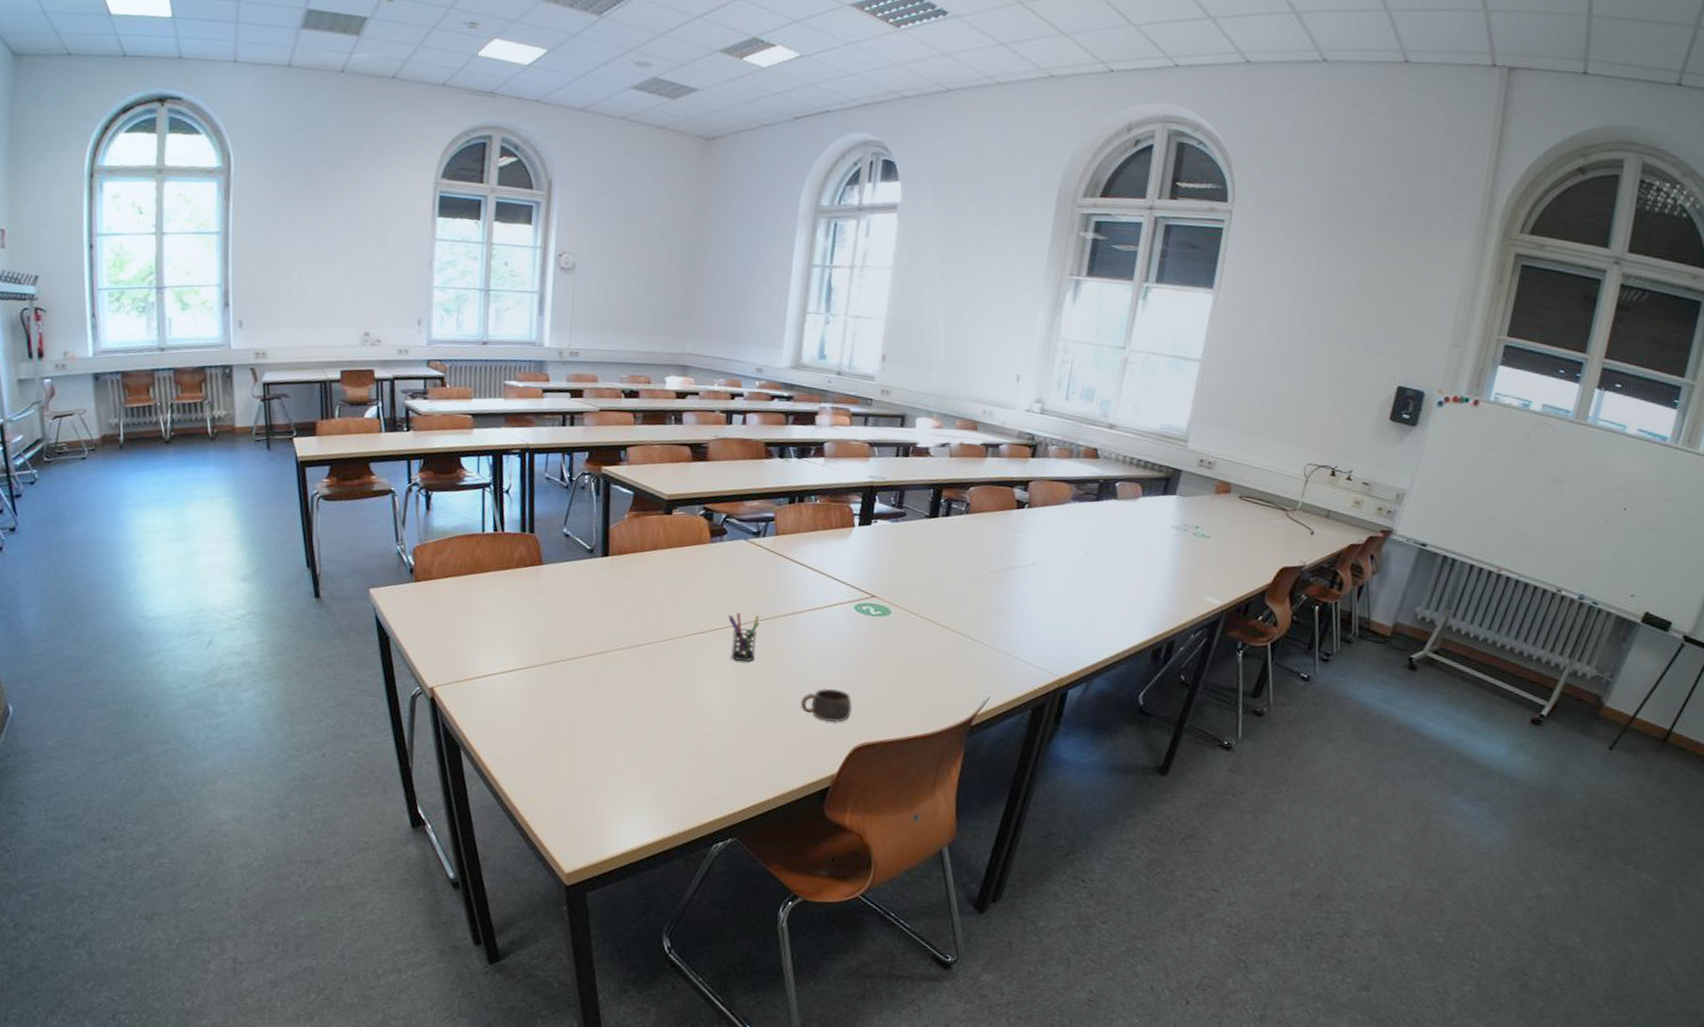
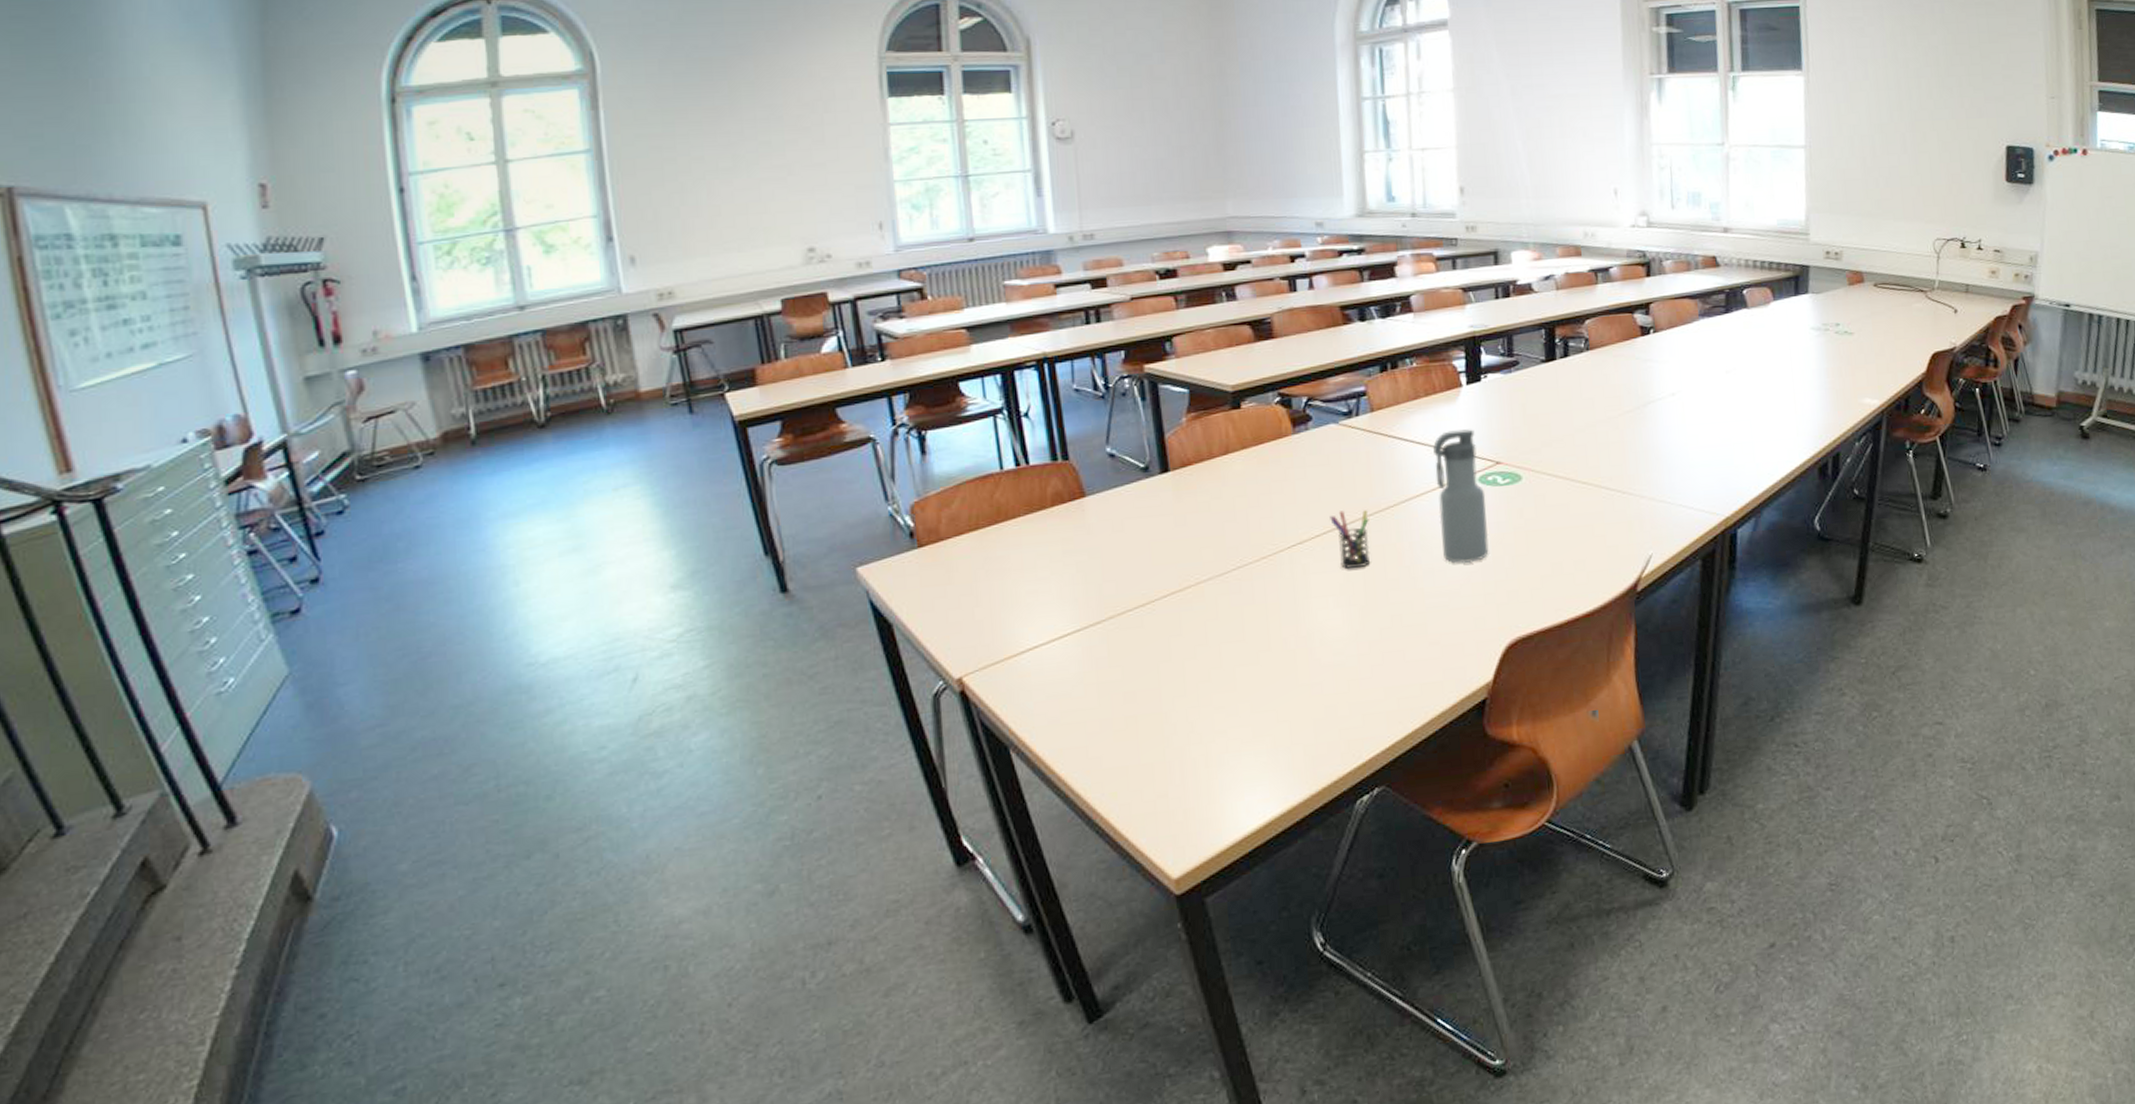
cup: present [800,688,852,723] -> none [1434,579,1496,621]
water bottle: none [815,562,858,675] -> present [1433,429,1489,564]

